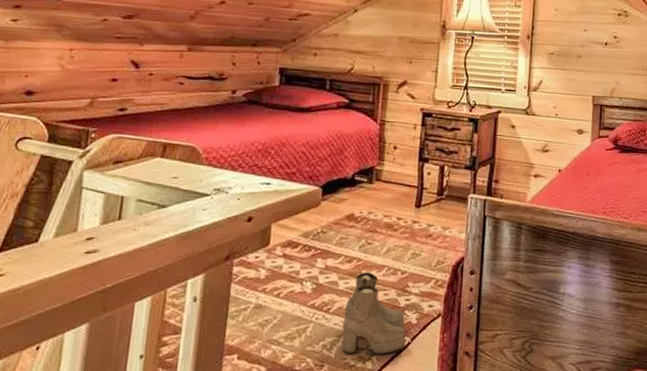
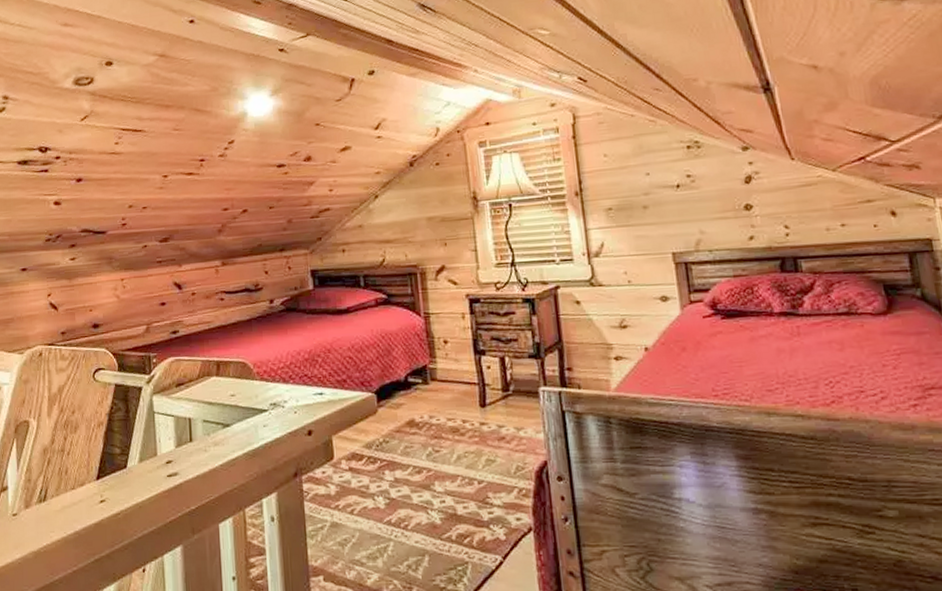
boots: present [341,272,406,354] -> none [423,483,497,575]

